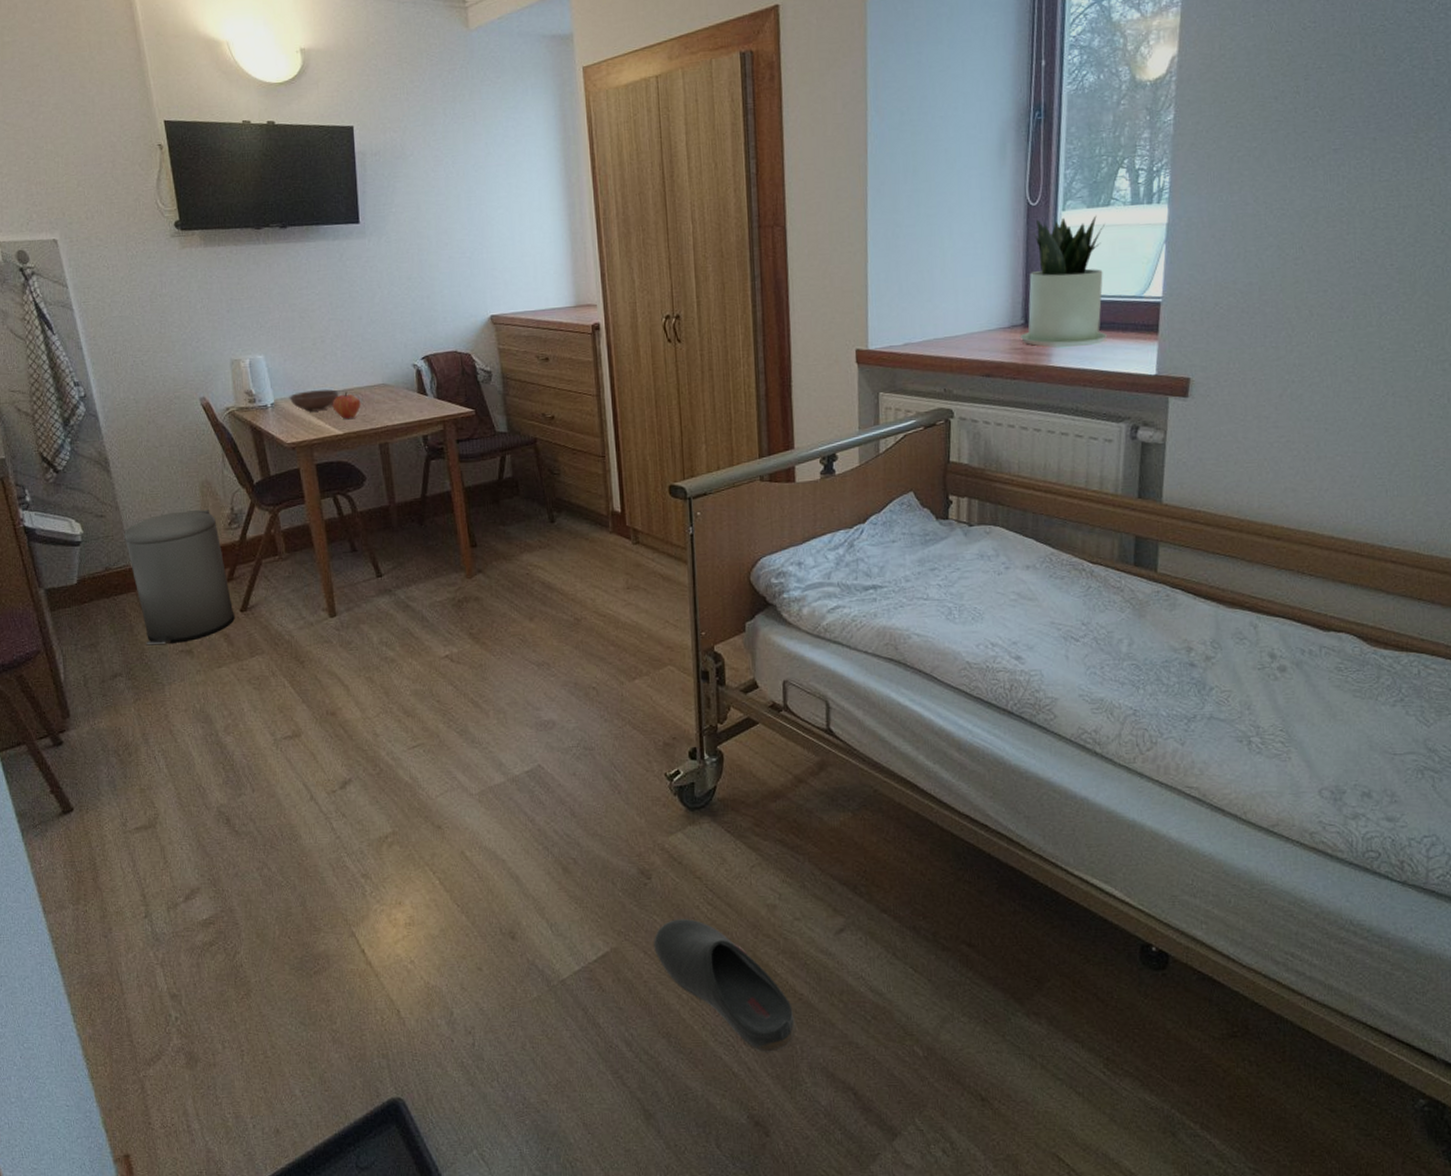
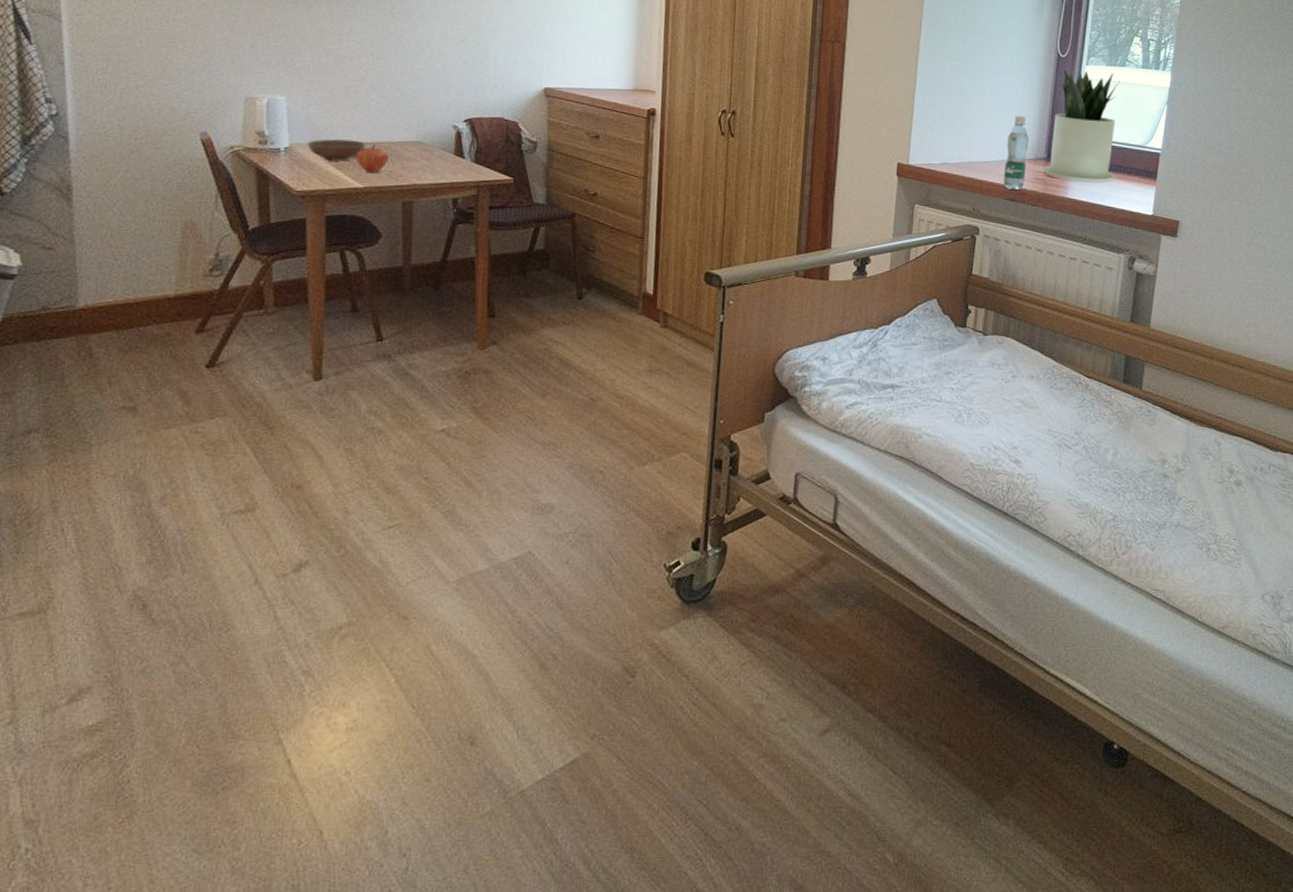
pedal bin: present [124,510,235,646] -> none [74,251,198,399]
slipper: present [654,919,797,1052] -> none [629,720,770,866]
bottle: none [975,279,1002,364] -> present [1003,115,1029,190]

